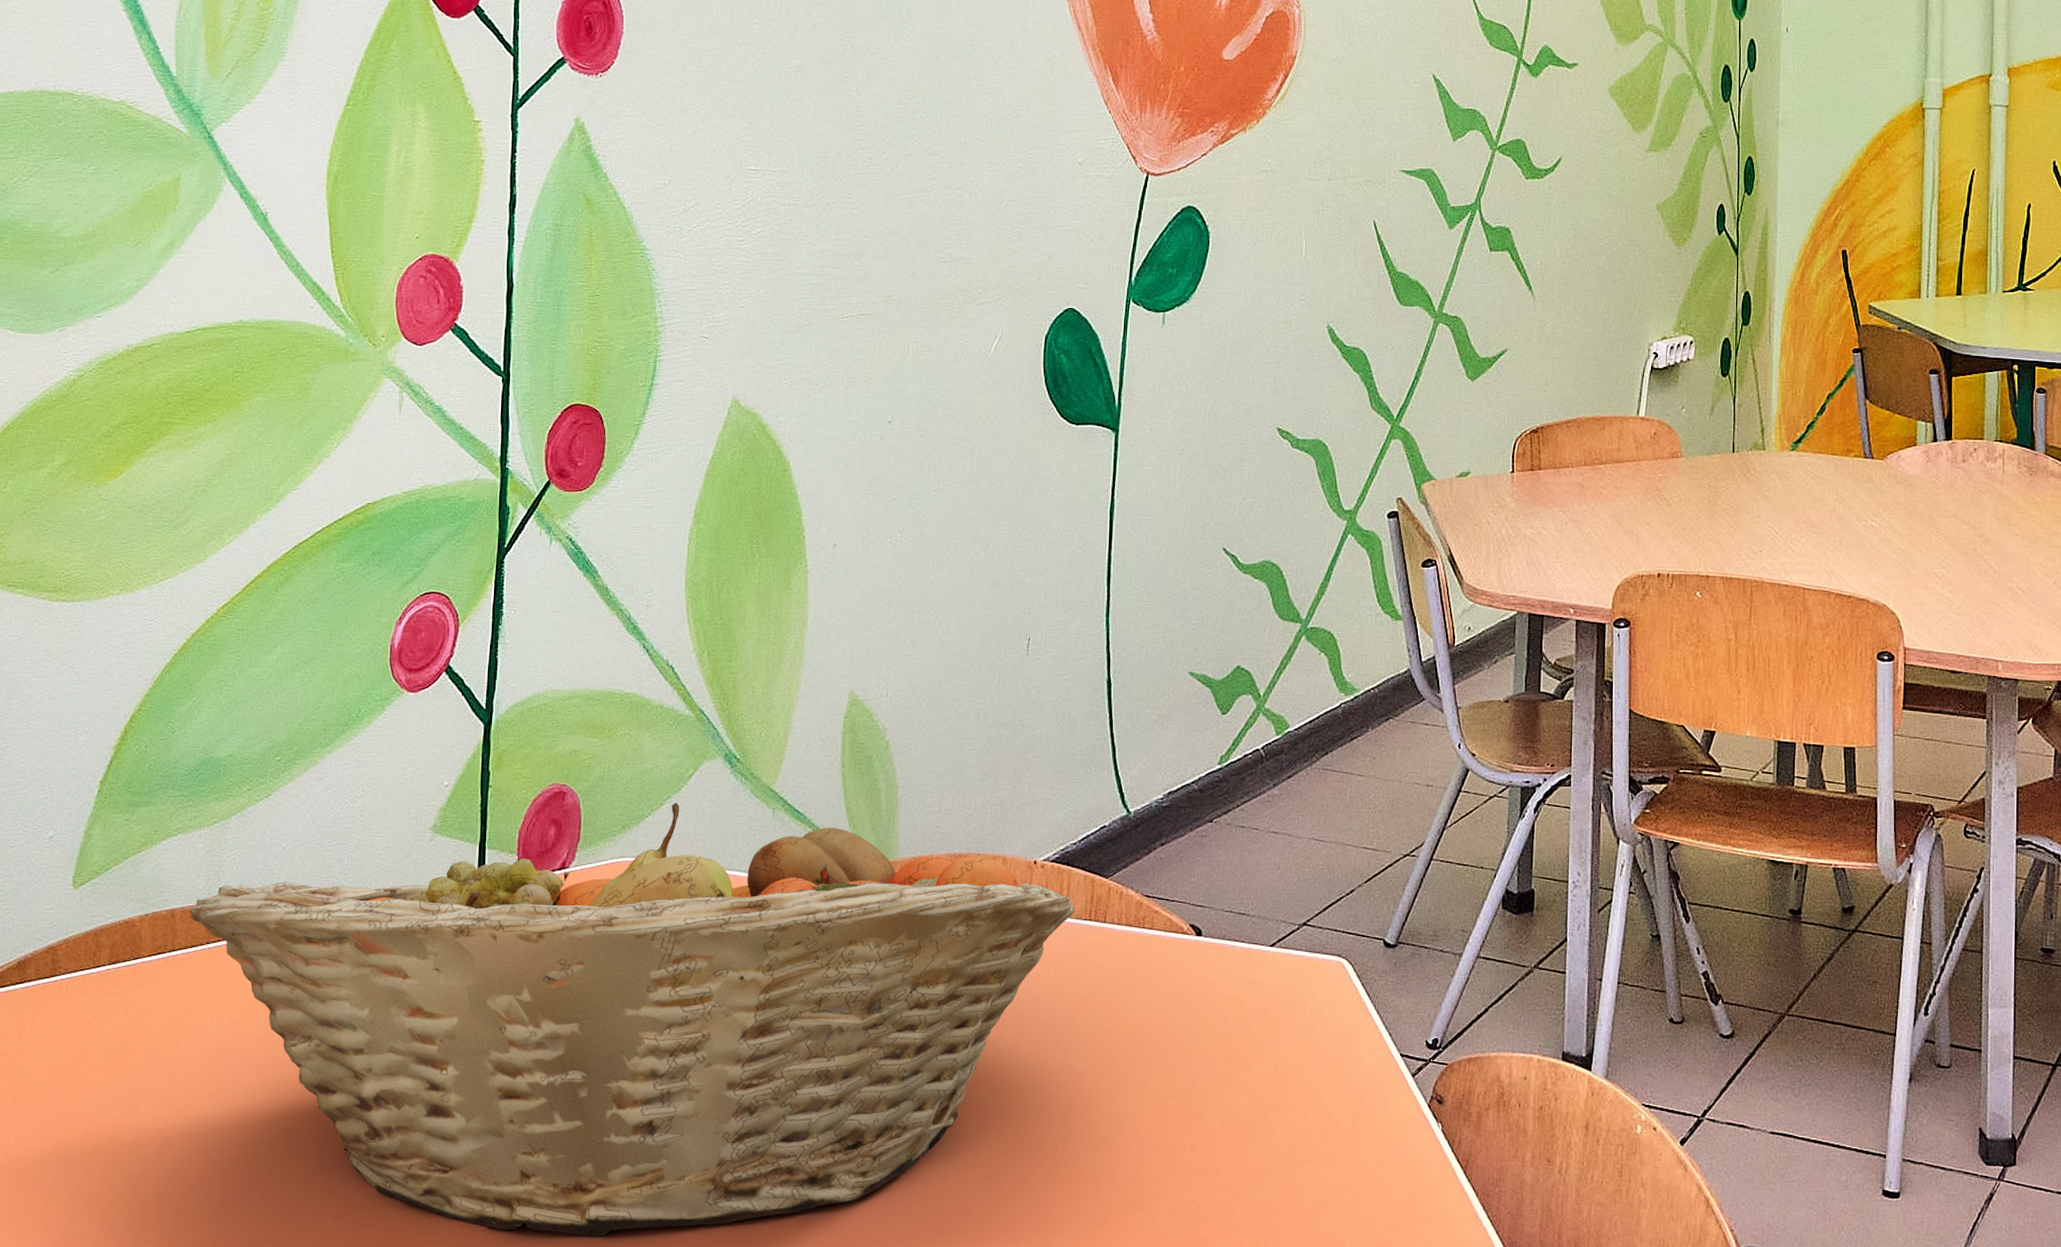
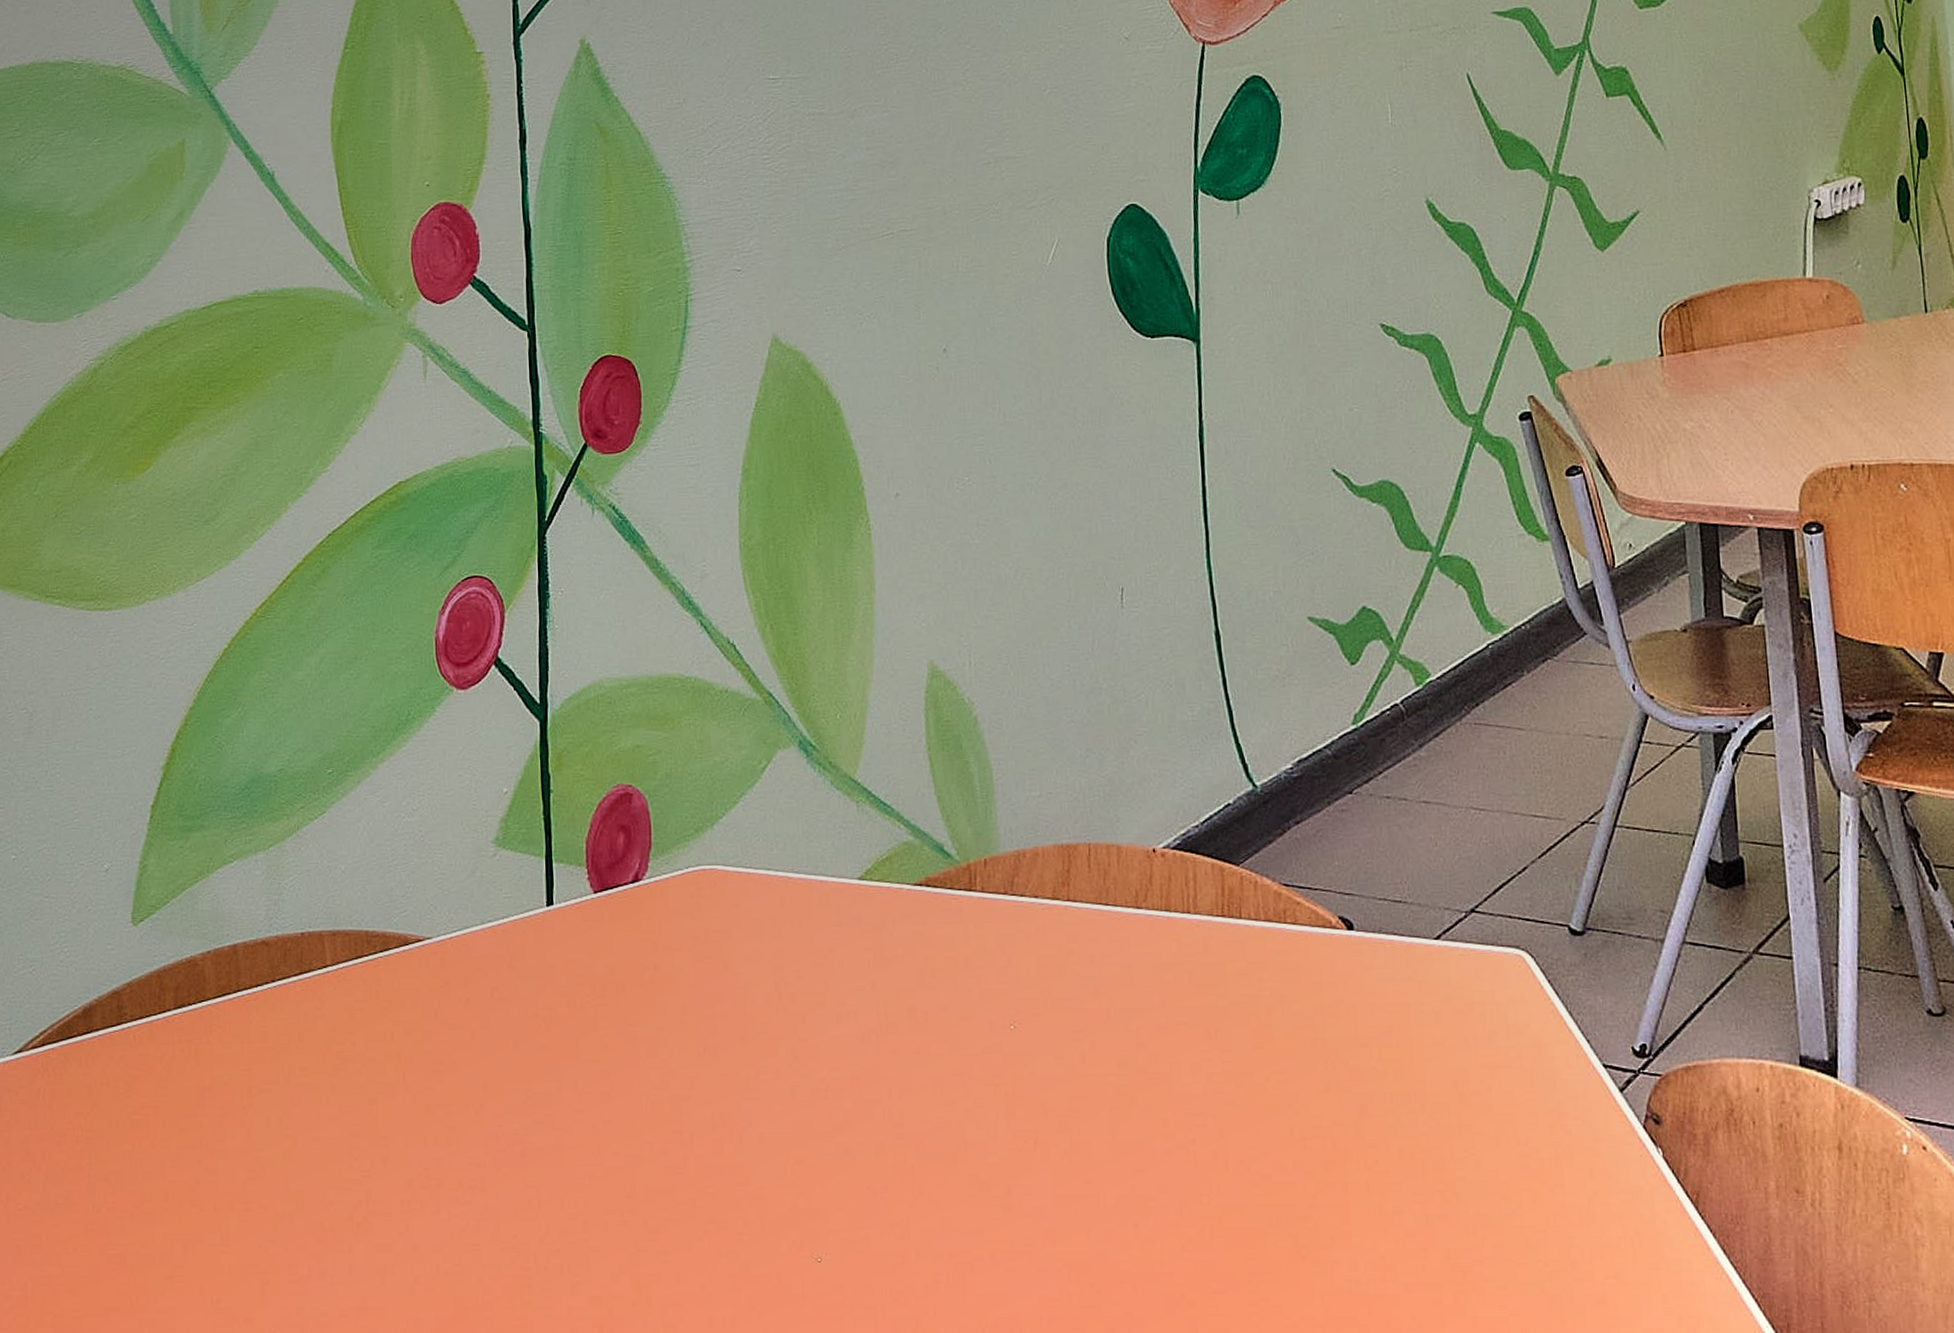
fruit basket: present [189,802,1075,1237] -> none [251,800,1205,1306]

